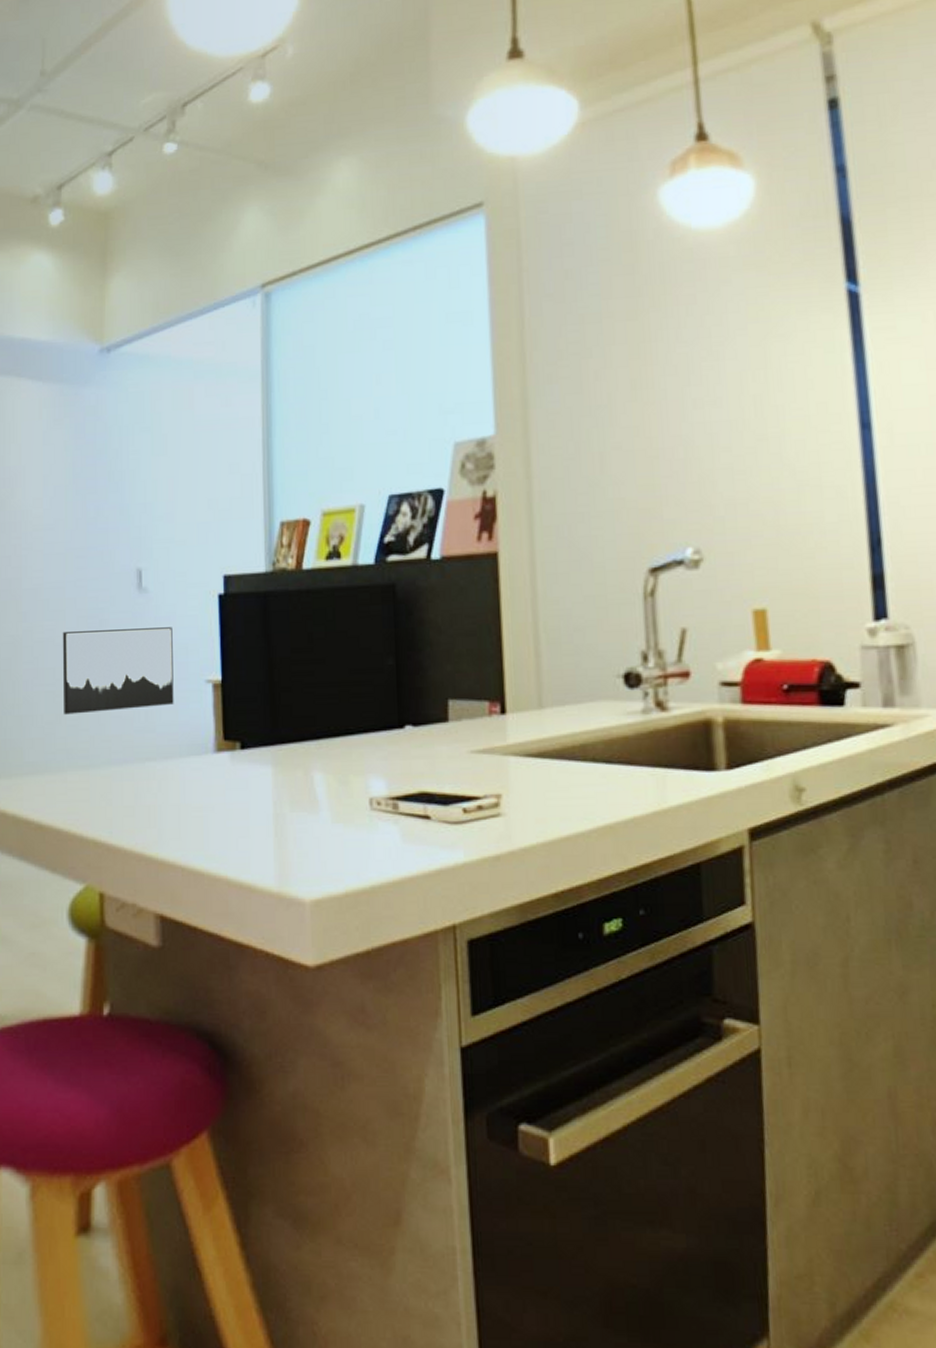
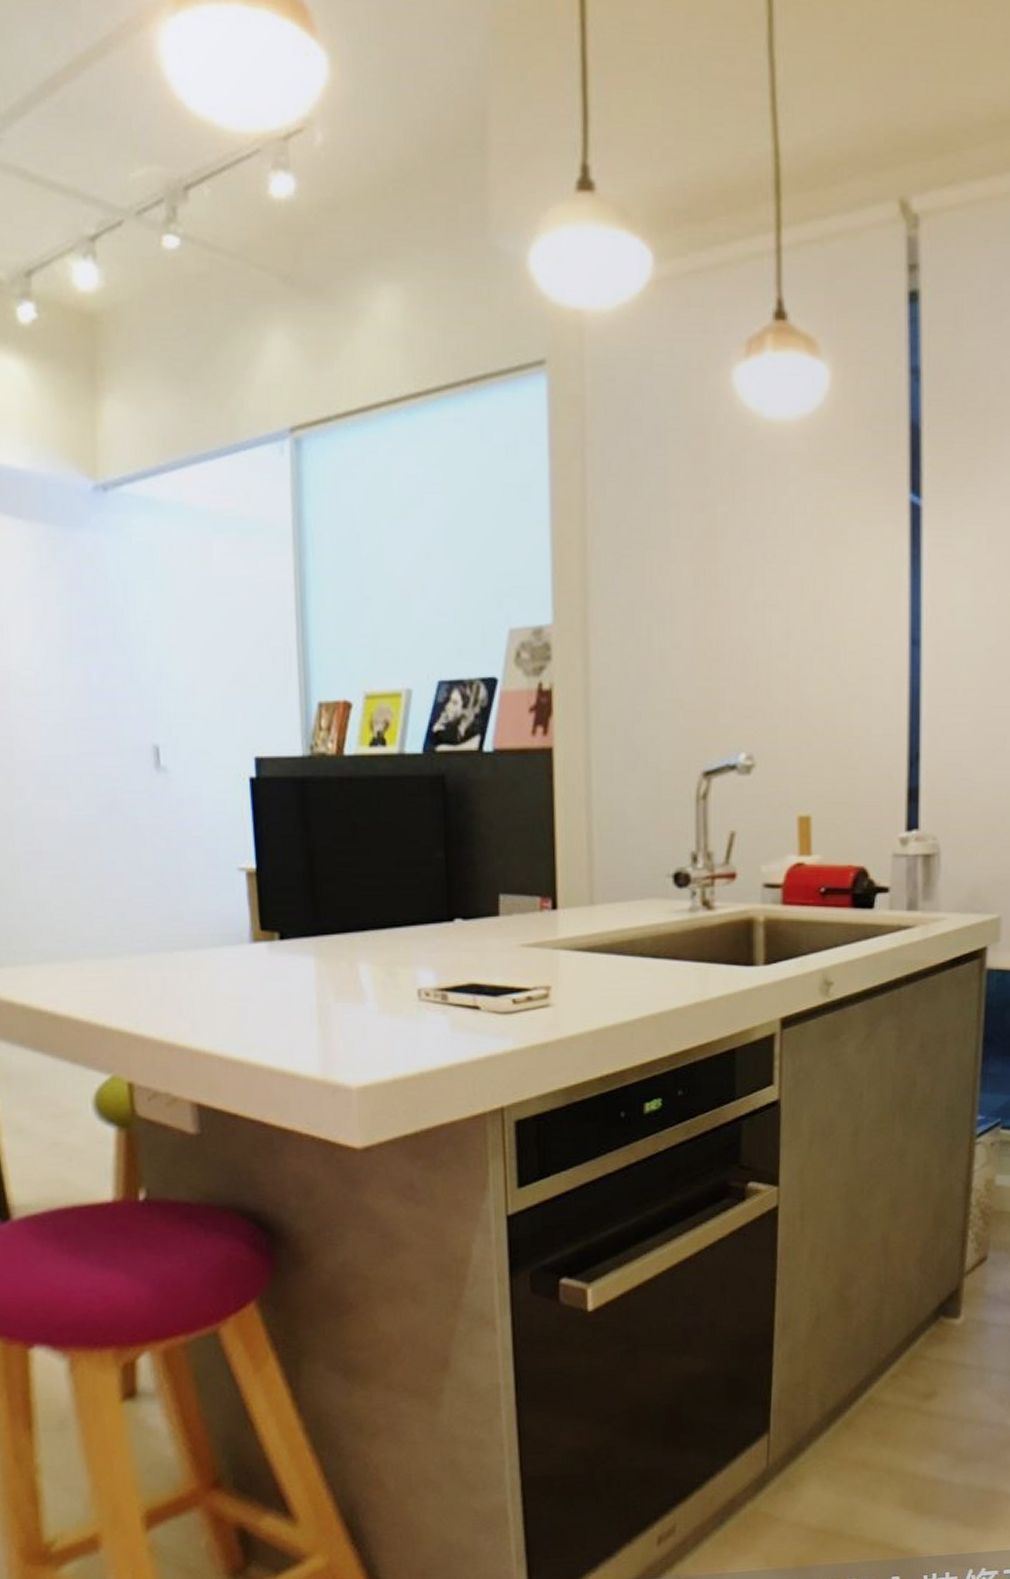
wall art: present [62,627,174,715] -> none [67,811,203,901]

